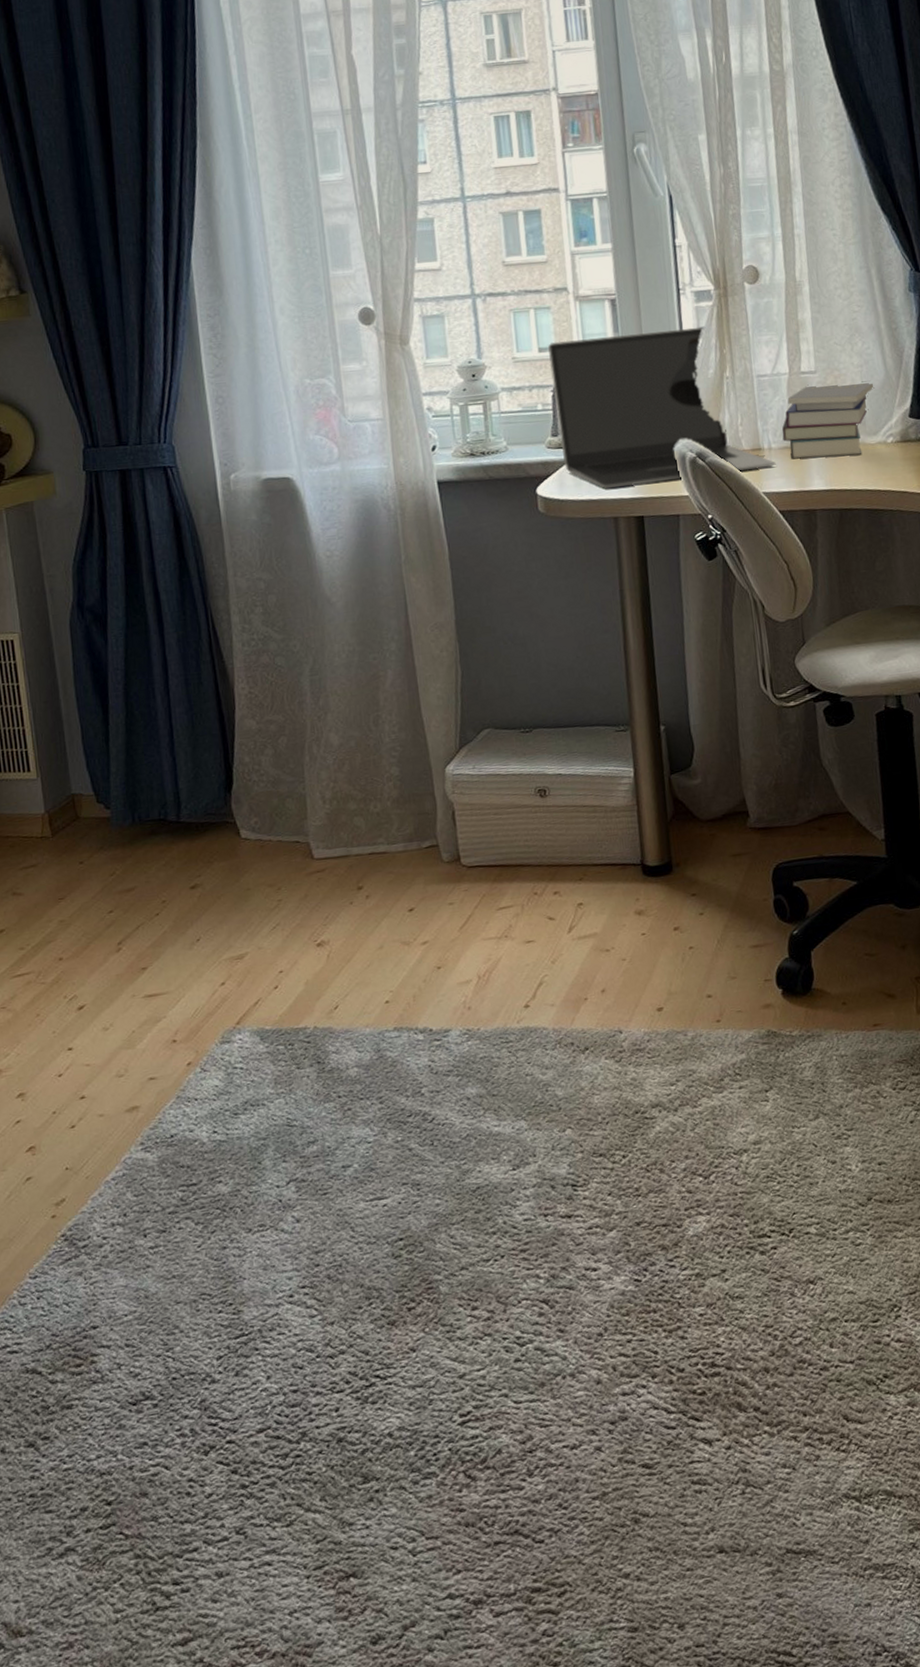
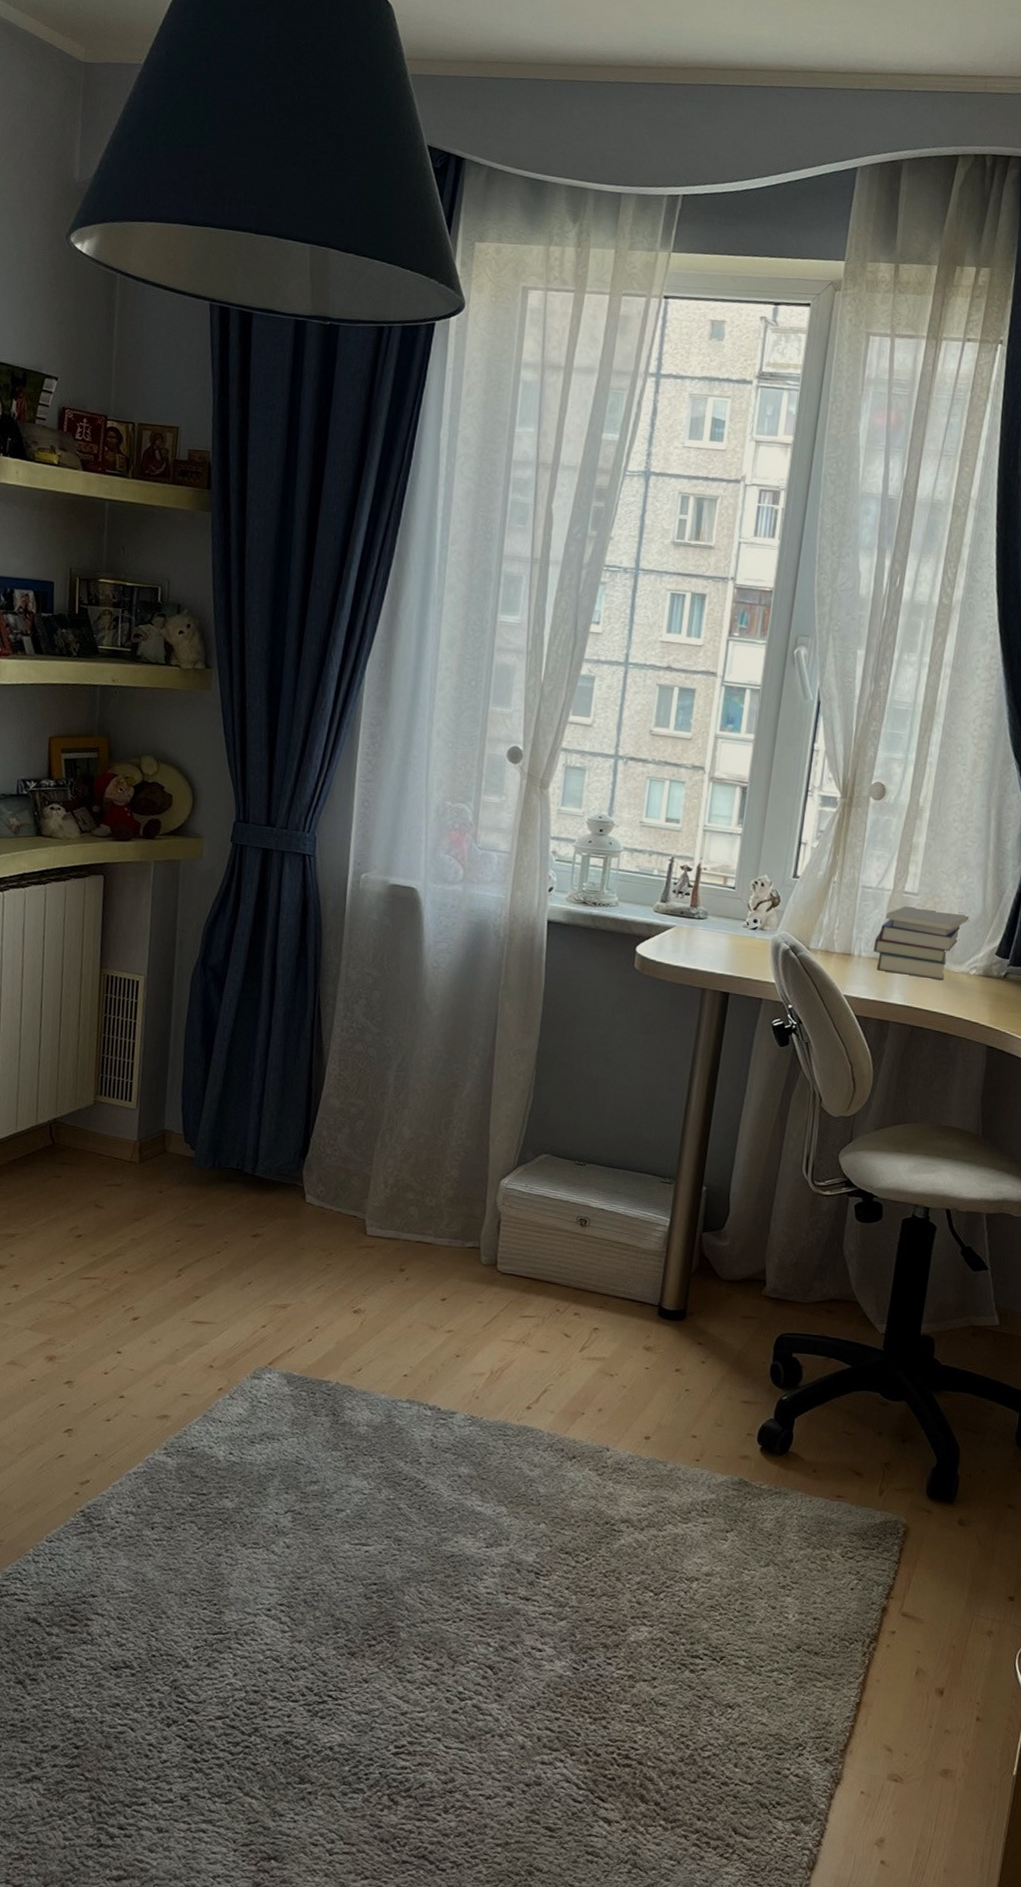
laptop: present [548,326,776,488] -> none [667,814,862,973]

